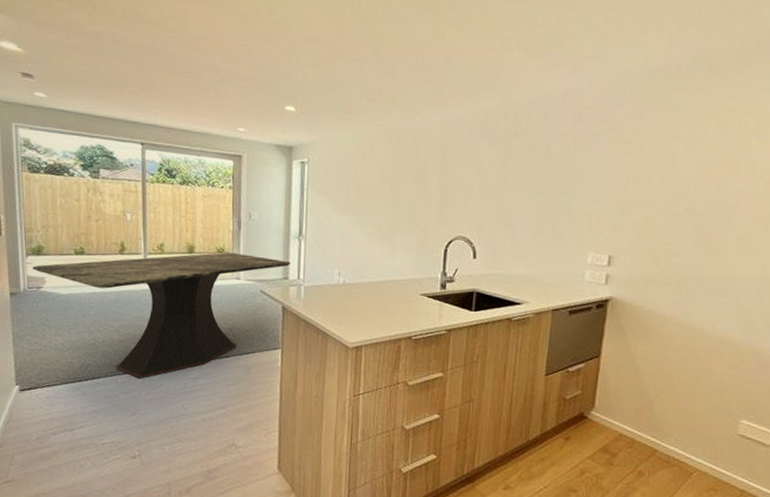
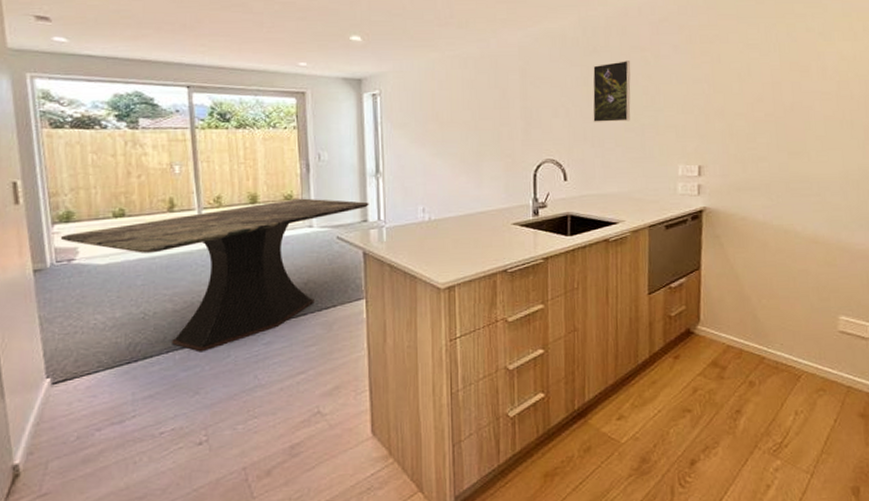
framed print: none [507,145,550,206] -> present [593,61,631,122]

